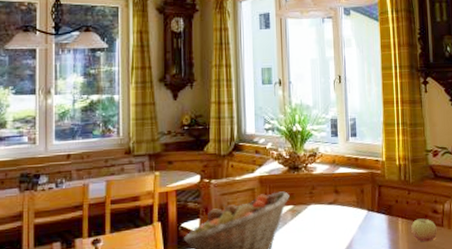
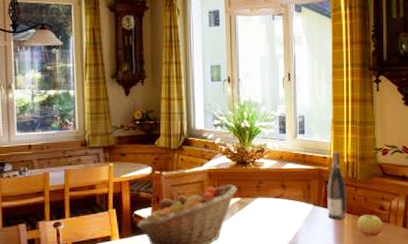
wine bottle: none [380,154,401,225] -> present [327,151,347,219]

